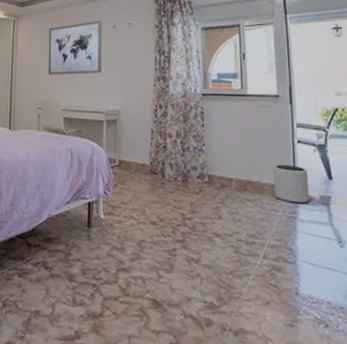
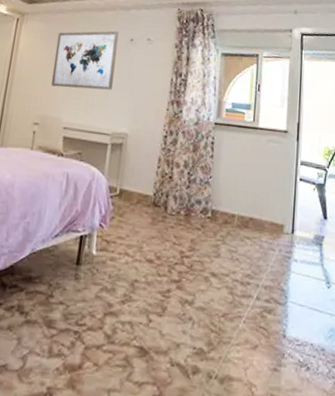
plant pot: present [274,164,310,204] -> none [274,201,306,243]

